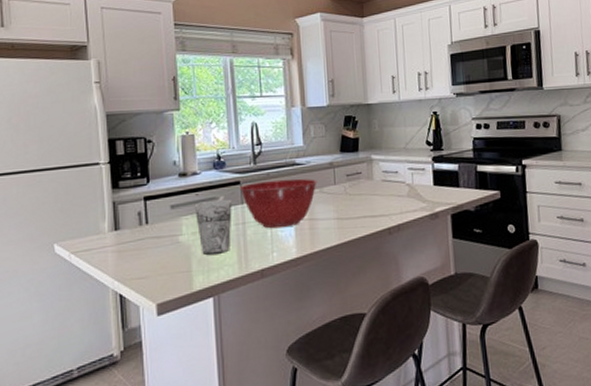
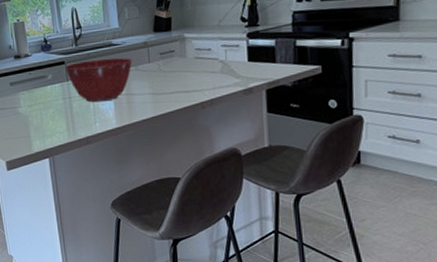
cup: present [194,199,232,255] -> none [28,77,60,124]

